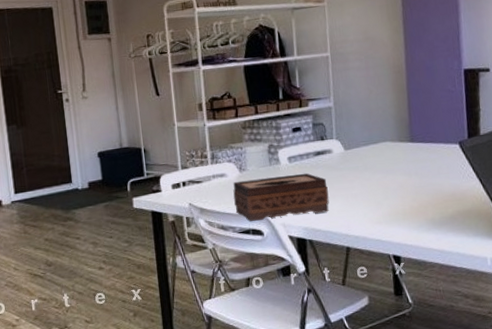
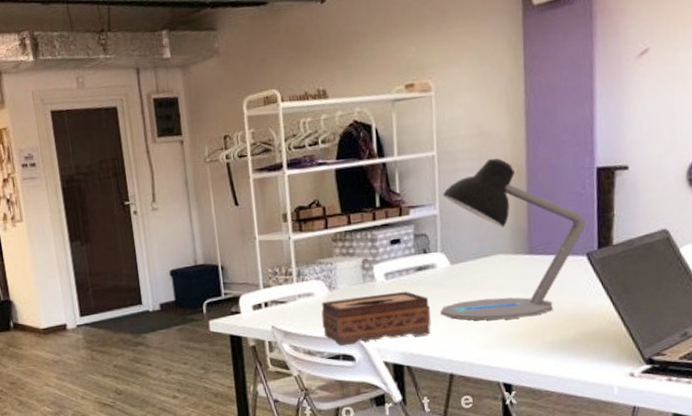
desk lamp: none [335,59,457,200] -> present [440,158,586,321]

